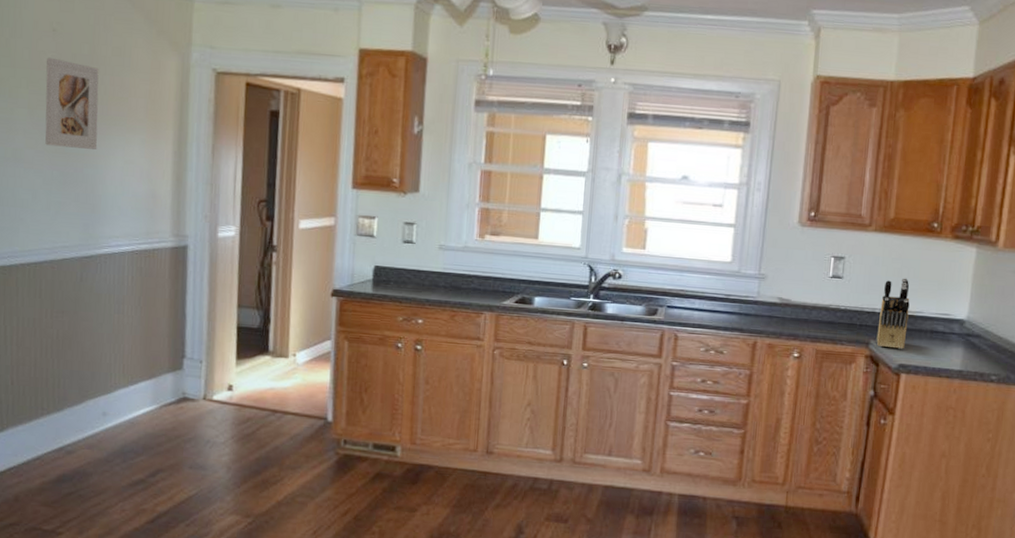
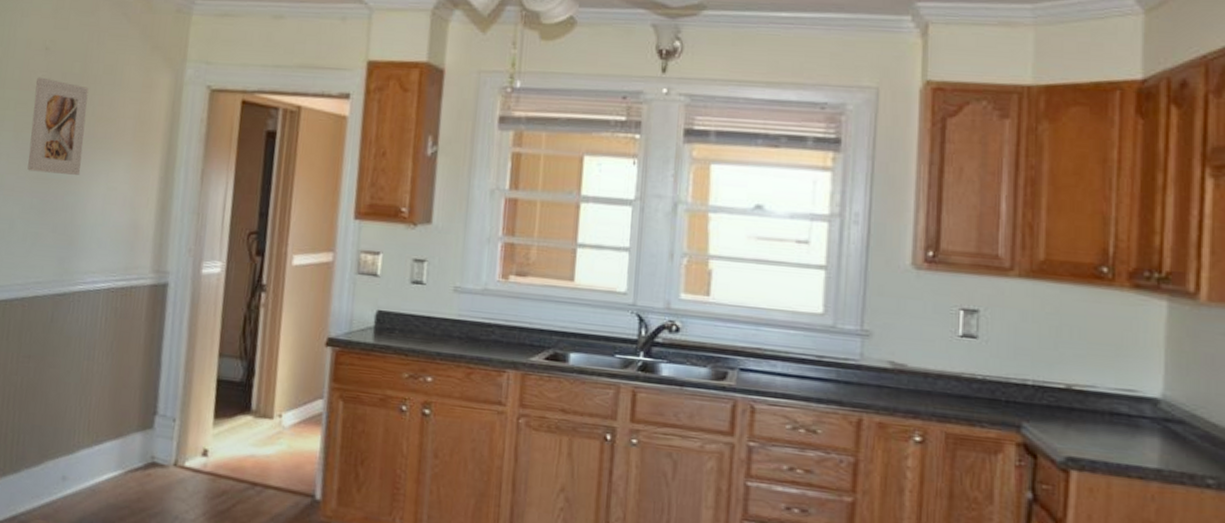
knife block: present [876,278,910,349] -> none [1031,339,1076,437]

